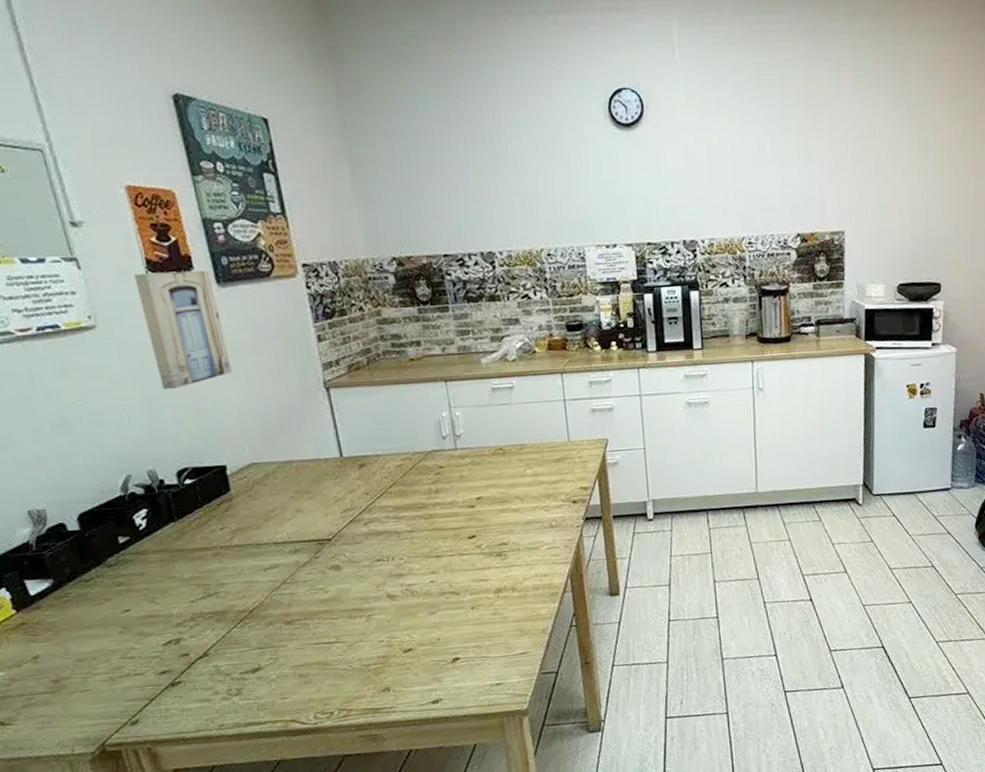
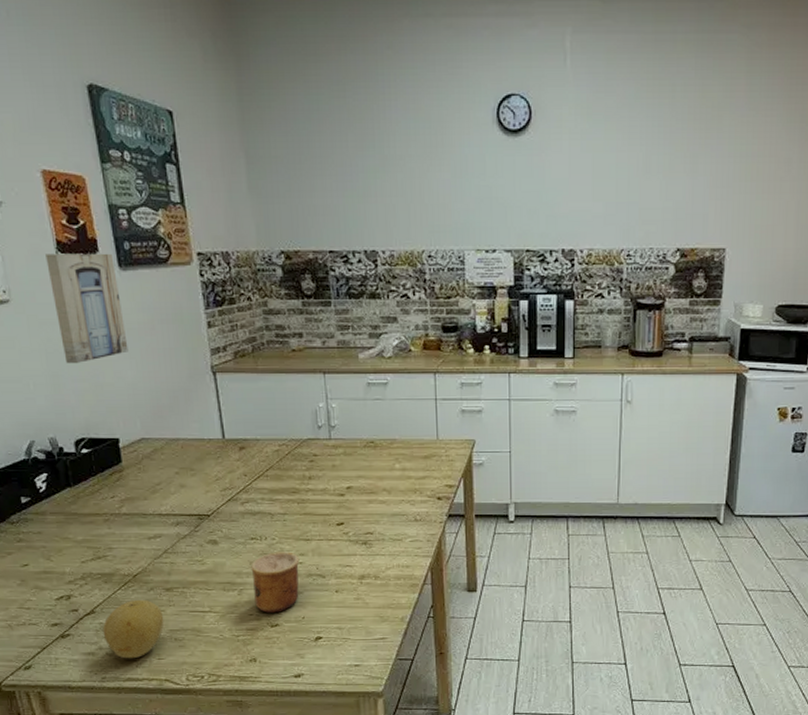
fruit: none [217,635,287,702] -> present [102,599,164,659]
cup: none [378,570,432,638] -> present [251,552,300,613]

